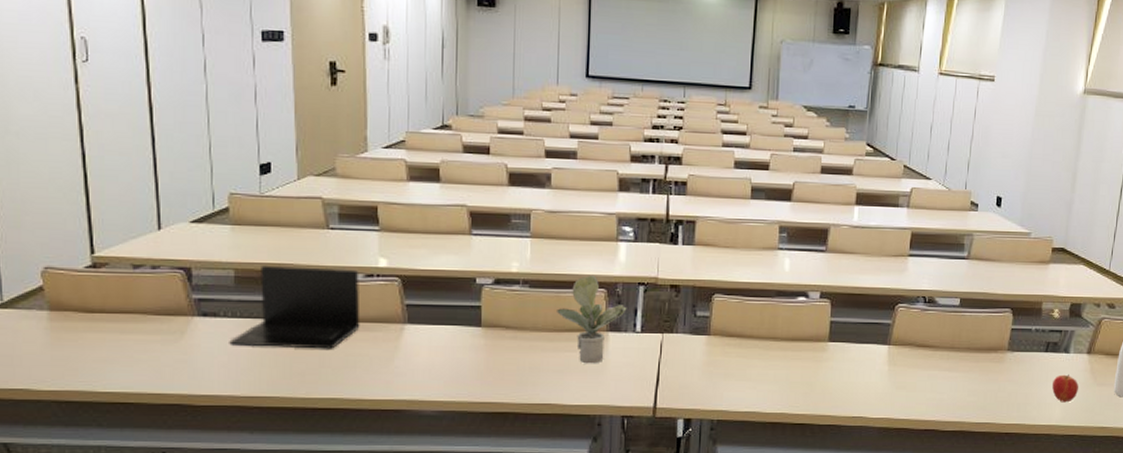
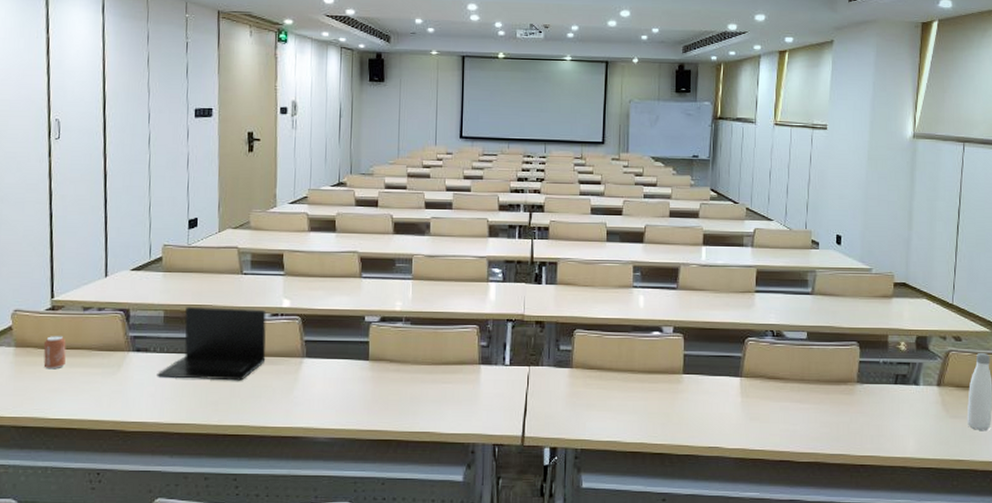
can: none [85,298,114,337] -> present [43,336,67,370]
potted plant: present [557,274,627,364] -> none [435,312,497,395]
apple: present [1052,374,1078,403] -> none [905,406,931,435]

